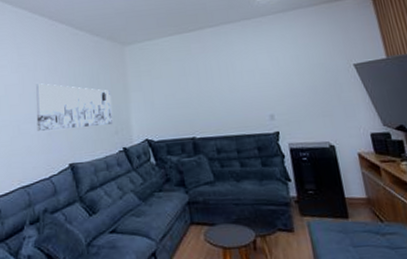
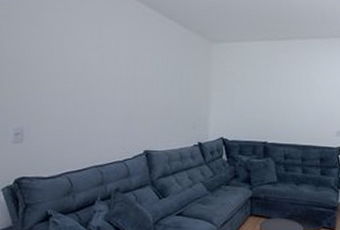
wall art: present [35,83,112,132] -> none [114,67,192,119]

